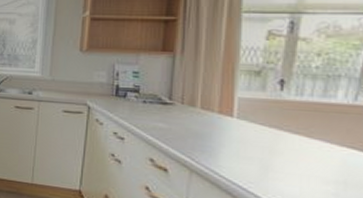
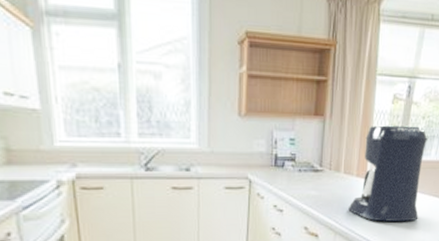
coffee maker: none [208,61,329,174] -> present [348,125,428,222]

